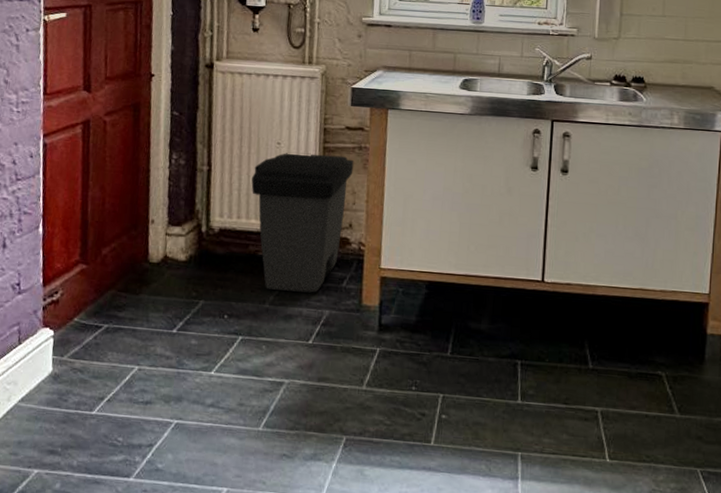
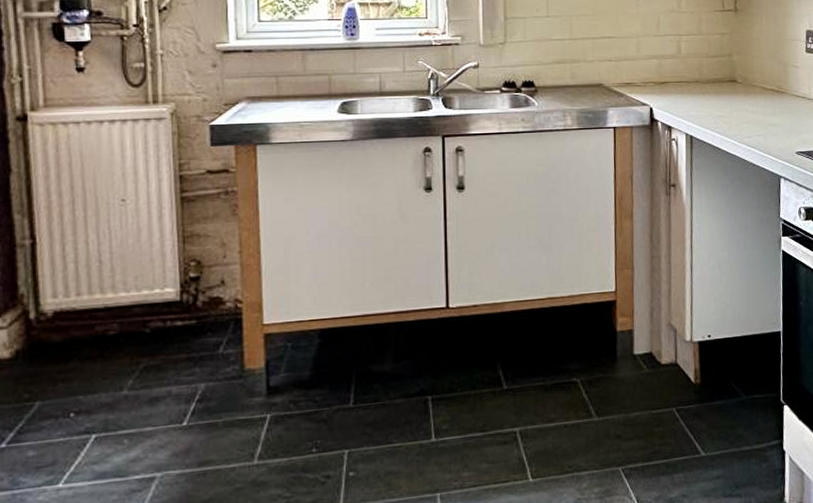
trash can: present [251,153,354,293] -> none [91,204,221,373]

